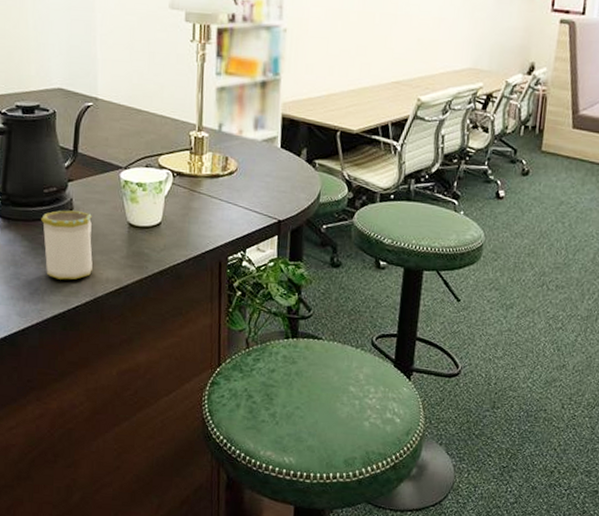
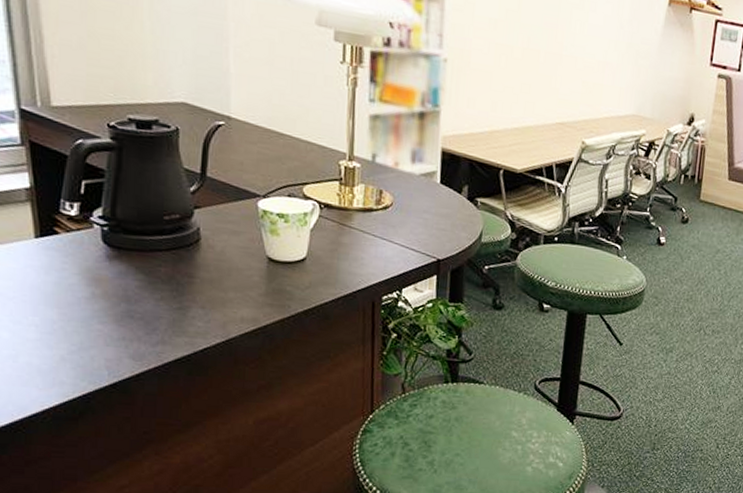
mug: present [41,210,93,280] -> none [161,240,225,319]

